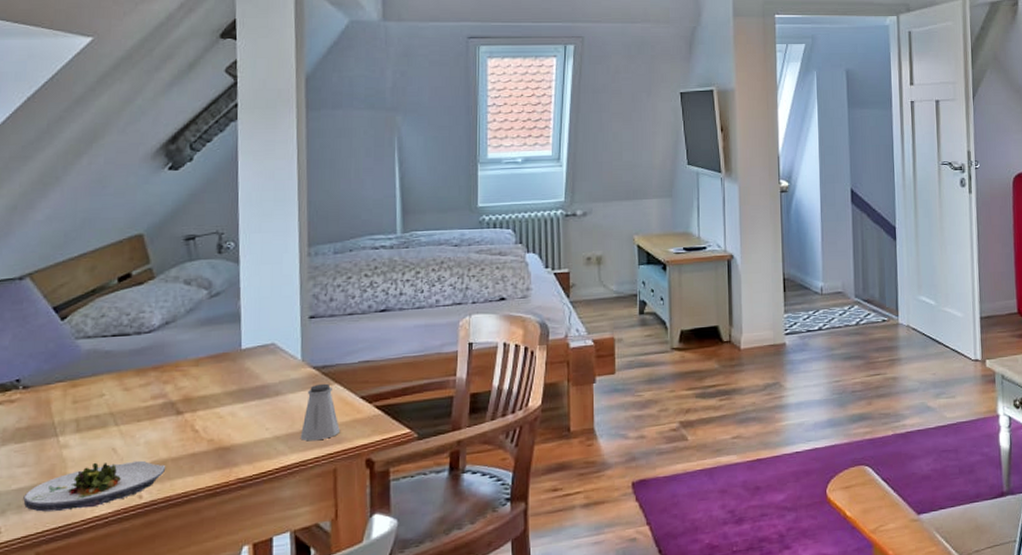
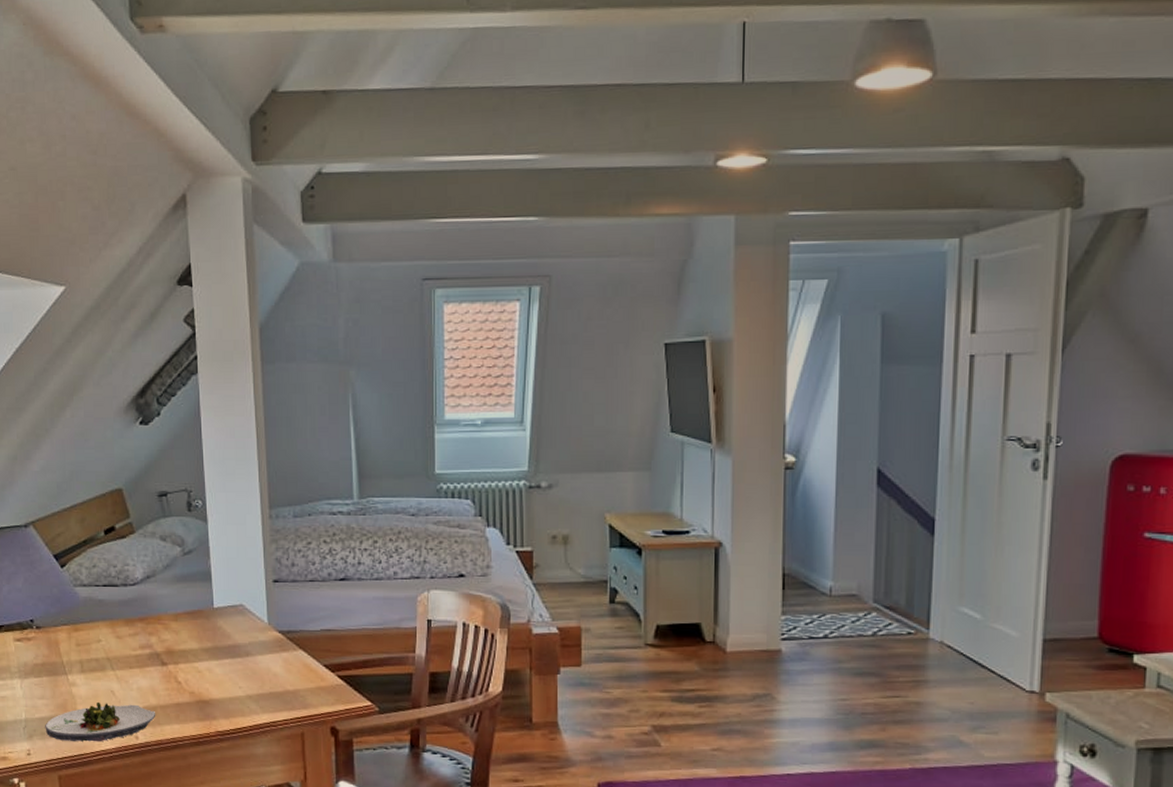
saltshaker: present [300,383,340,441] -> none [269,648,305,704]

